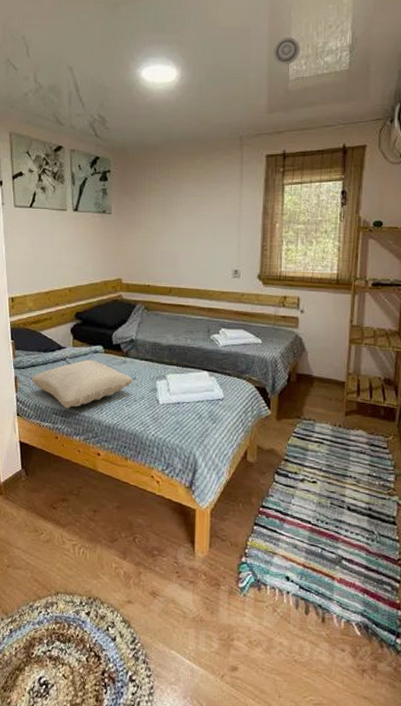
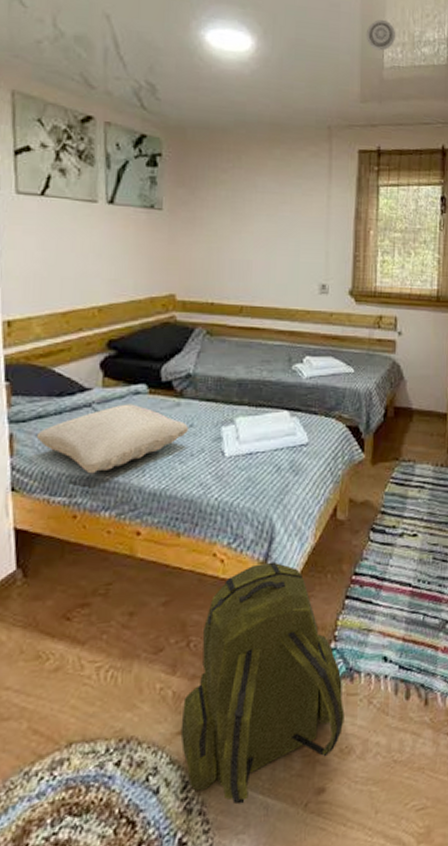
backpack: none [130,488,253,663] -> present [180,561,345,805]

